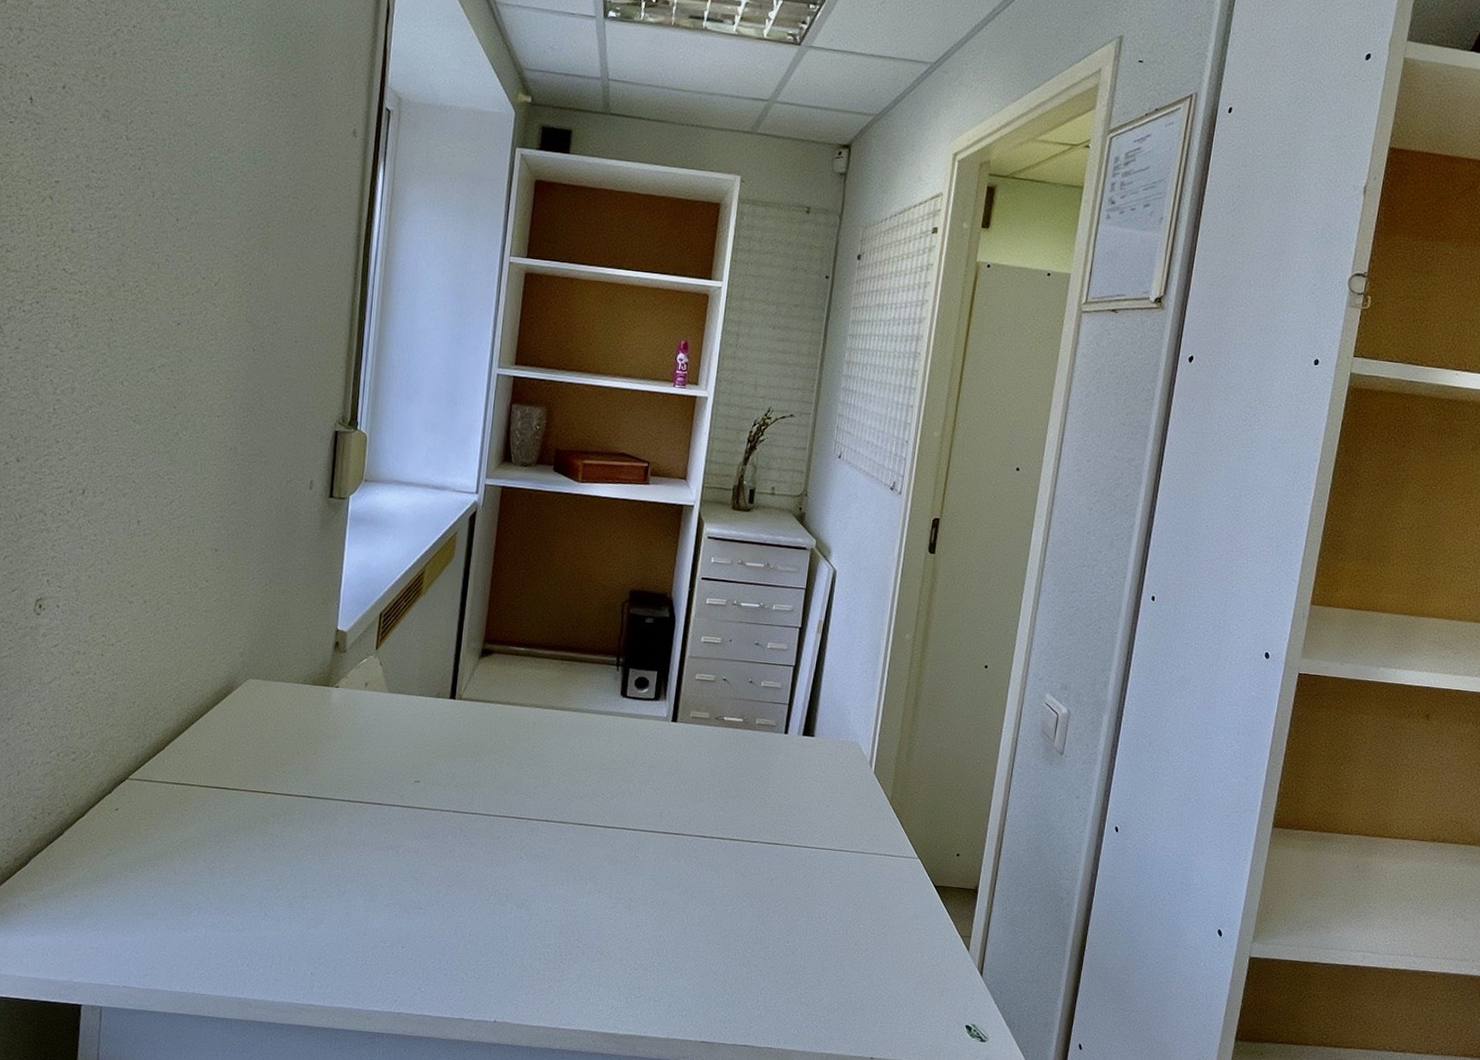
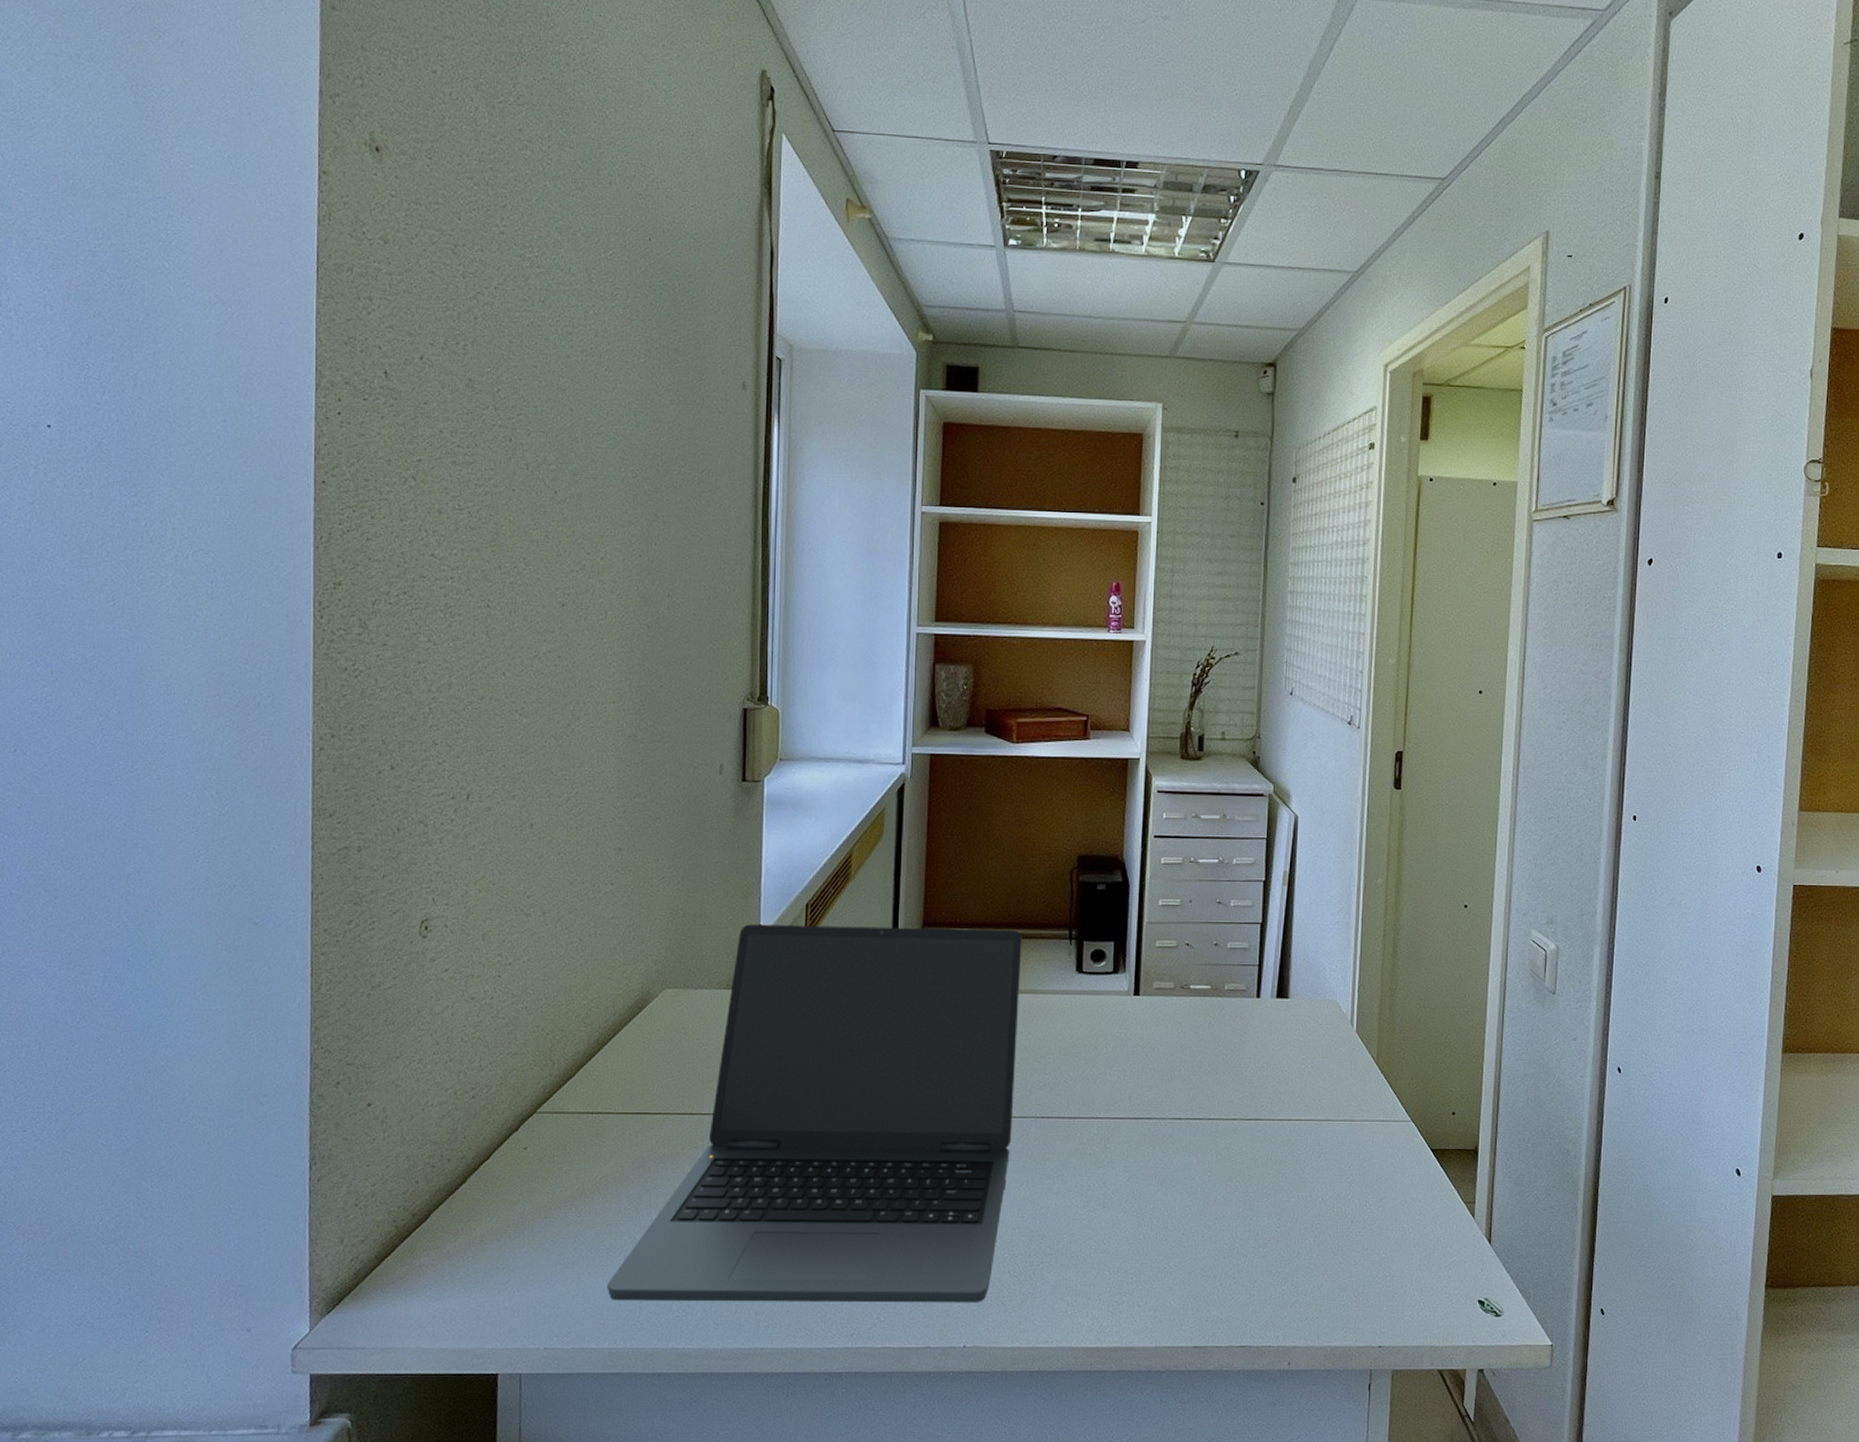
laptop: none [181,627,574,983] -> present [606,924,1022,1302]

